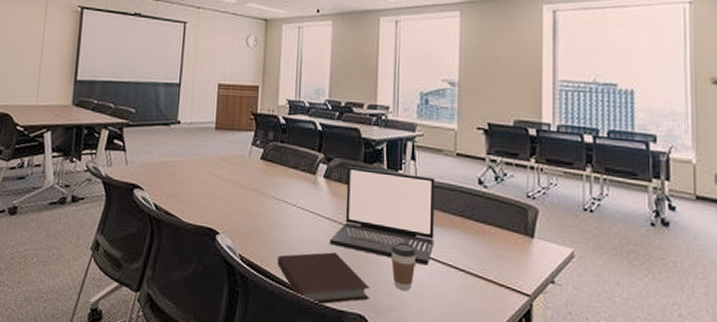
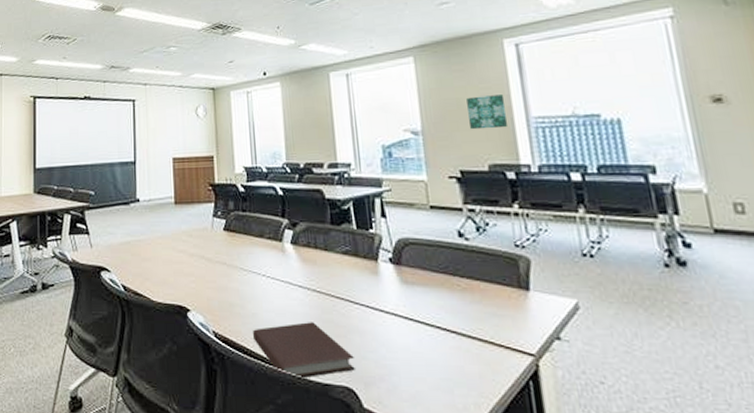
laptop: present [329,167,435,266] -> none [305,230,419,329]
coffee cup: present [390,242,417,291] -> none [371,306,401,359]
wall art: none [503,55,537,88] -> present [467,95,508,130]

